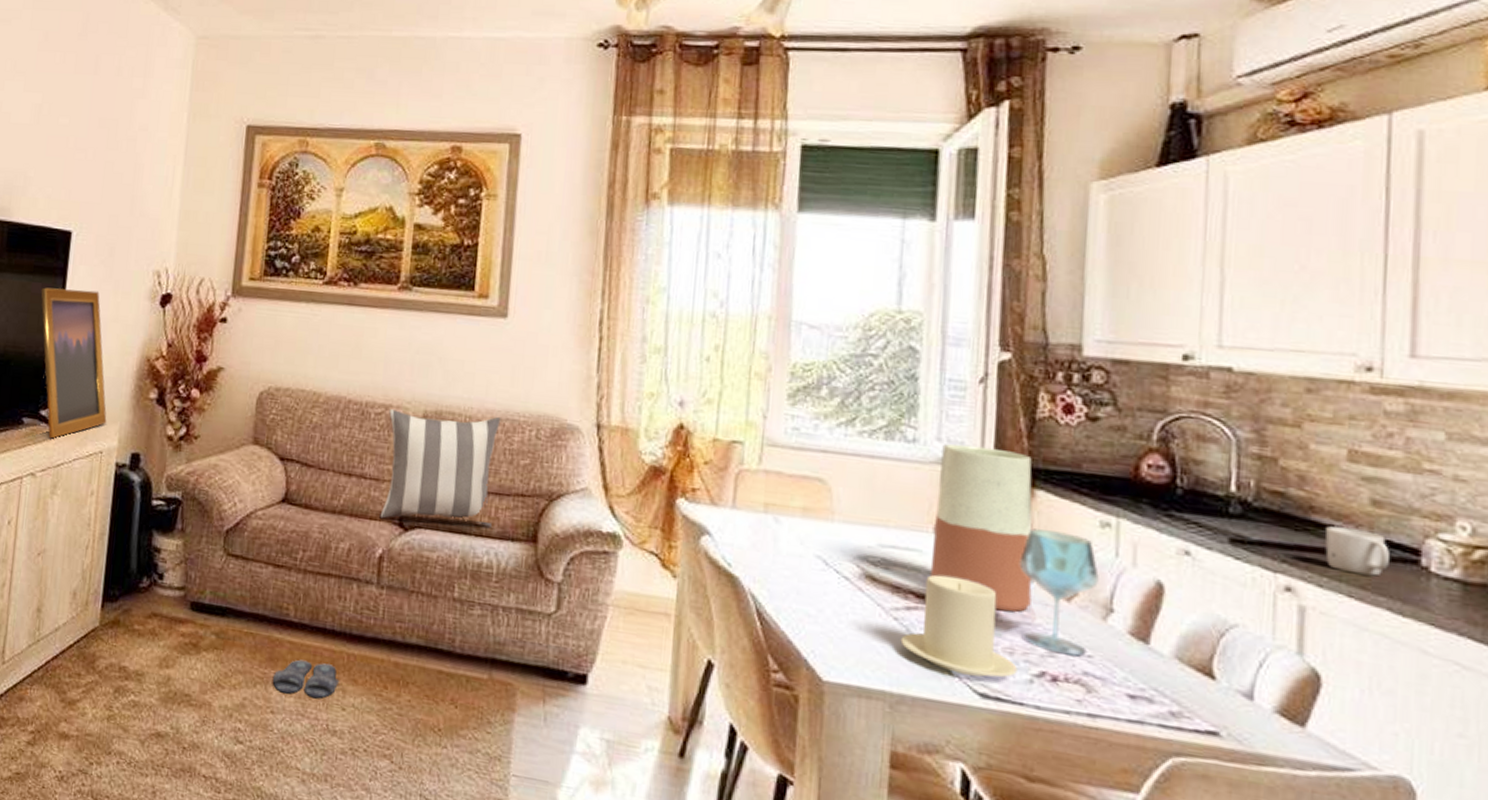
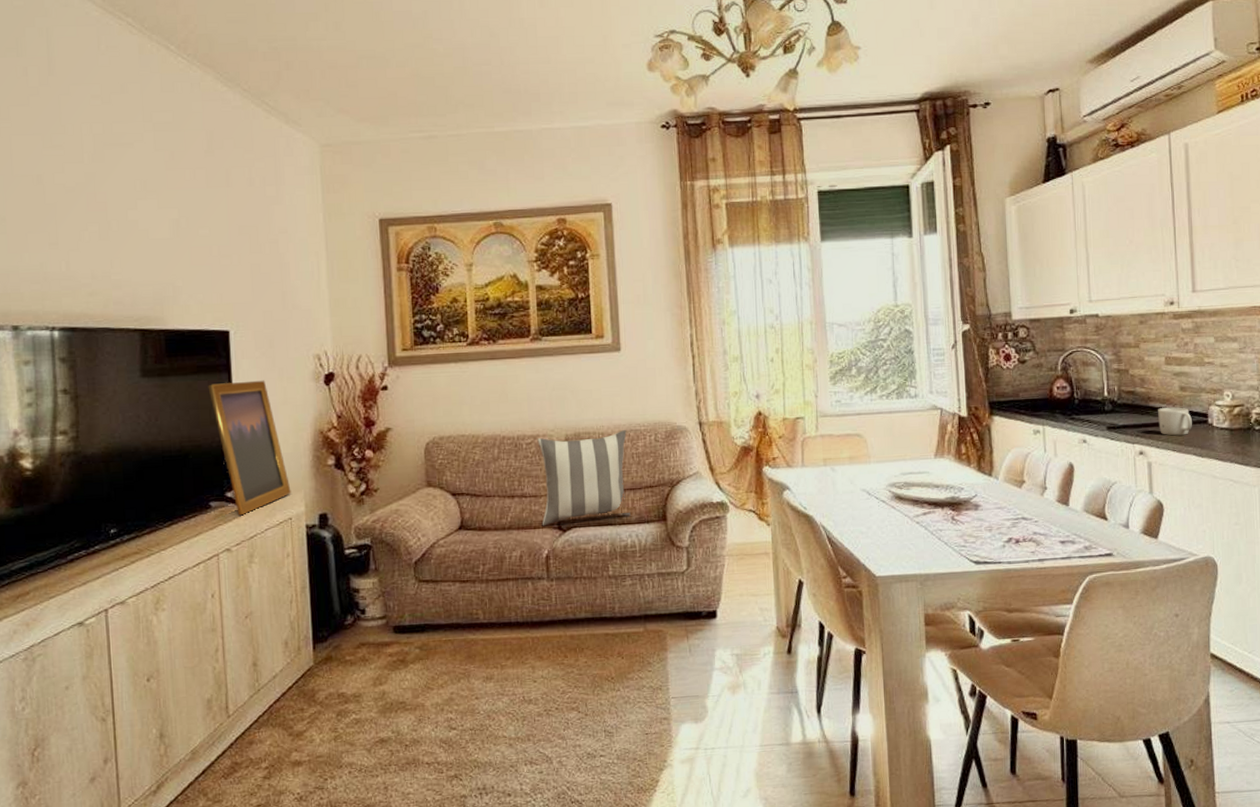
slippers: present [273,659,340,699] -> none [474,649,529,681]
candle: present [900,574,1018,678] -> none [922,486,995,551]
vase: present [929,443,1033,612] -> none [934,392,999,503]
wine glass: present [1019,528,1099,657] -> none [989,442,1036,524]

